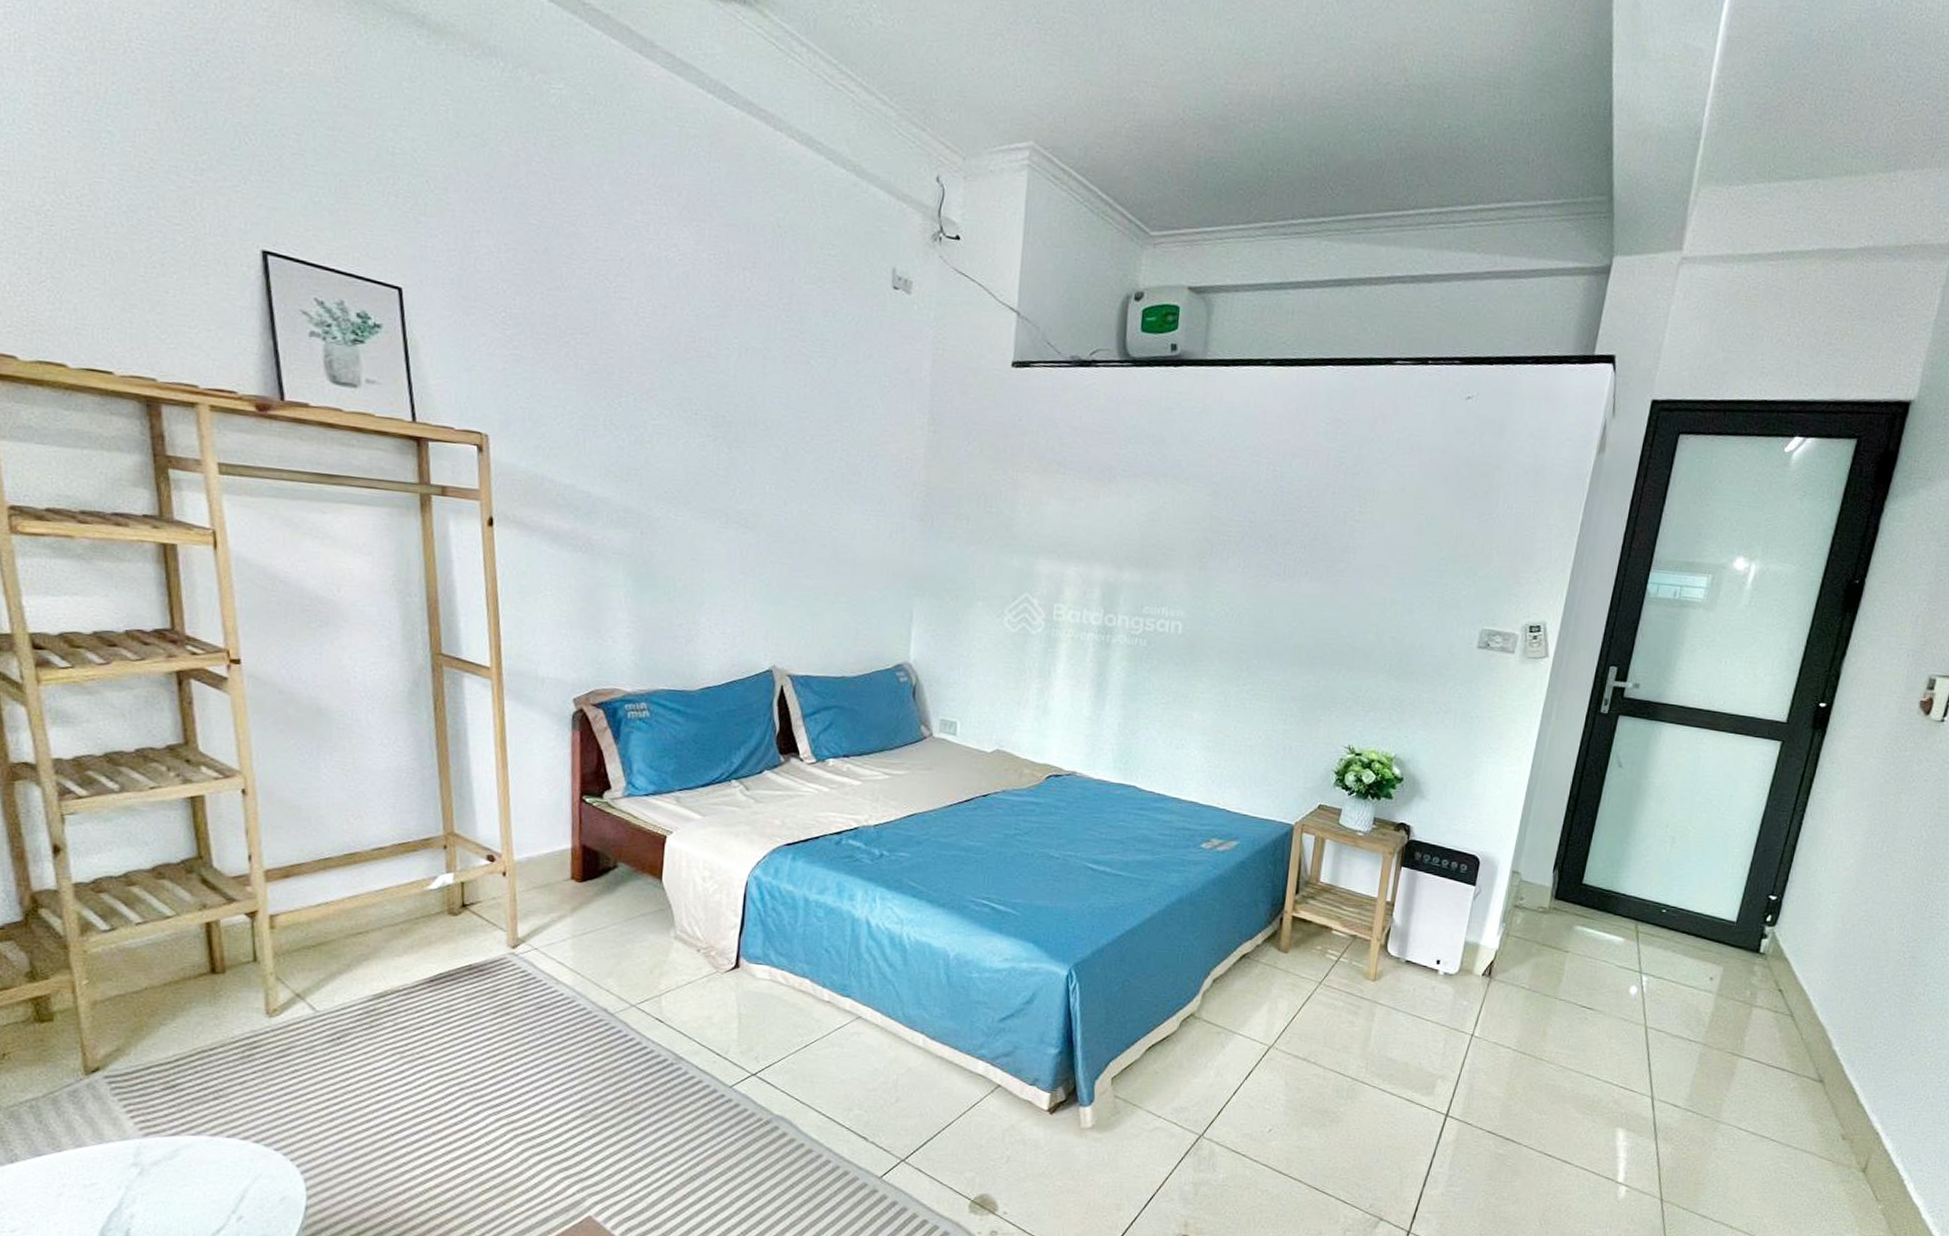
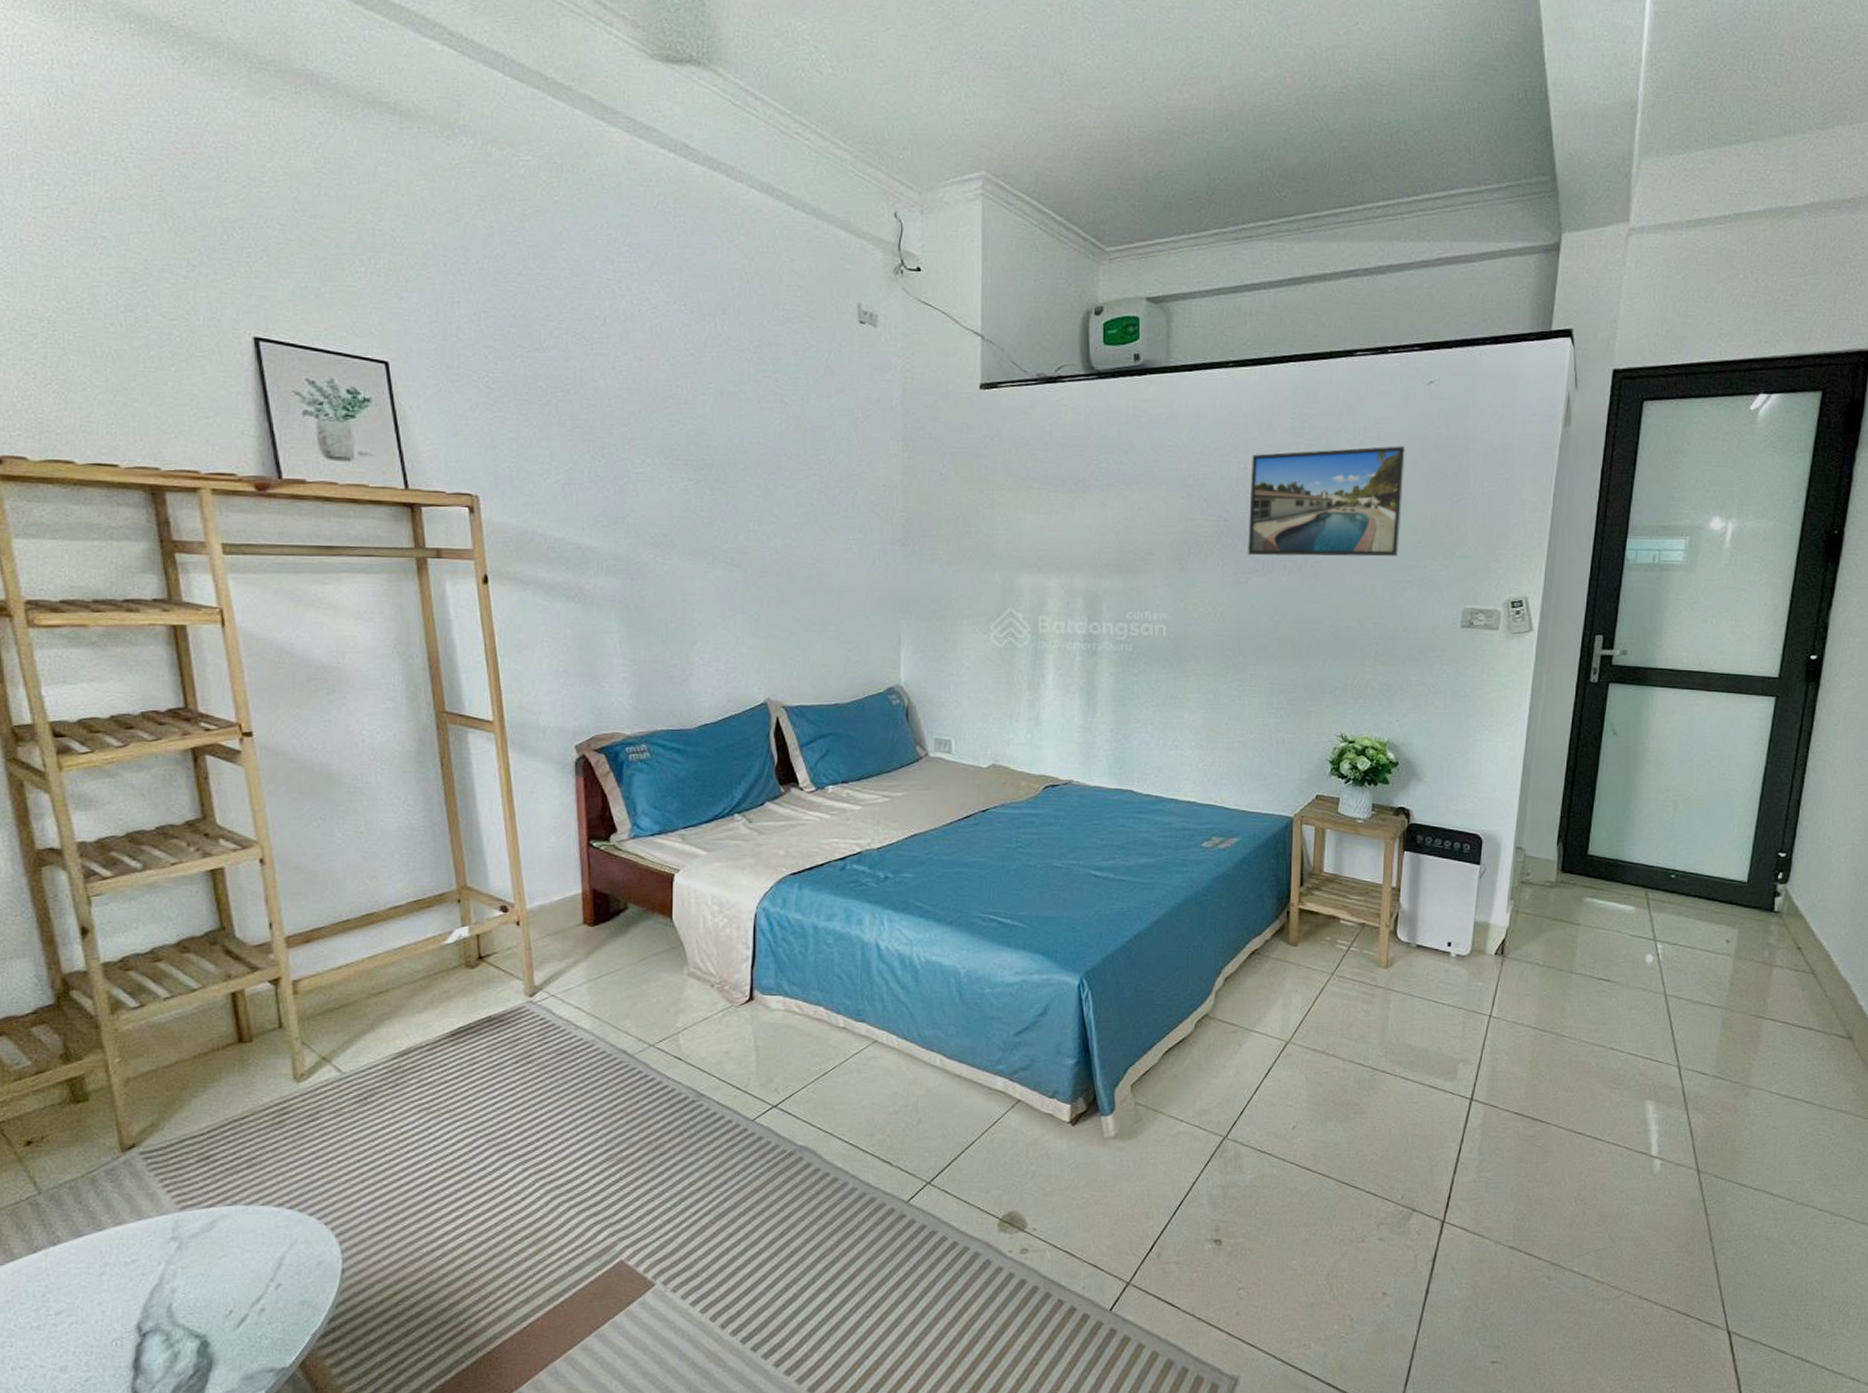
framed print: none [1270,456,1438,571] -> present [1248,446,1406,557]

